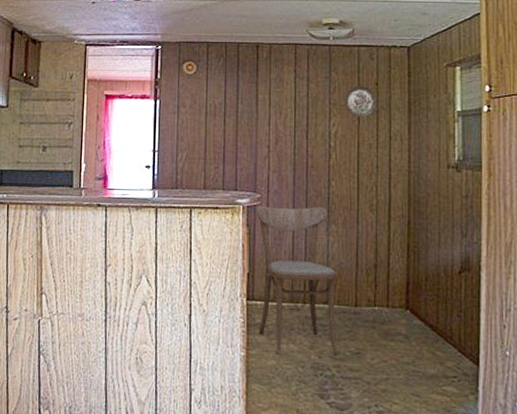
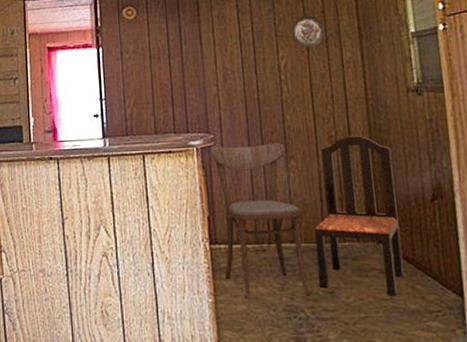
dining chair: none [347,205,428,361] -> present [314,135,405,296]

